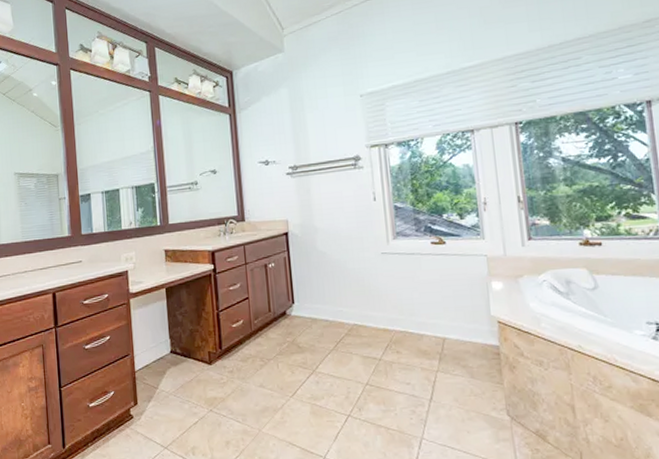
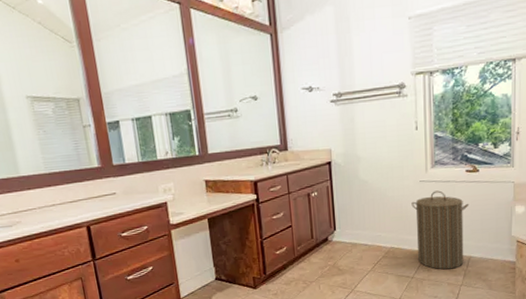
laundry hamper: none [374,263,438,352] -> present [411,190,469,270]

